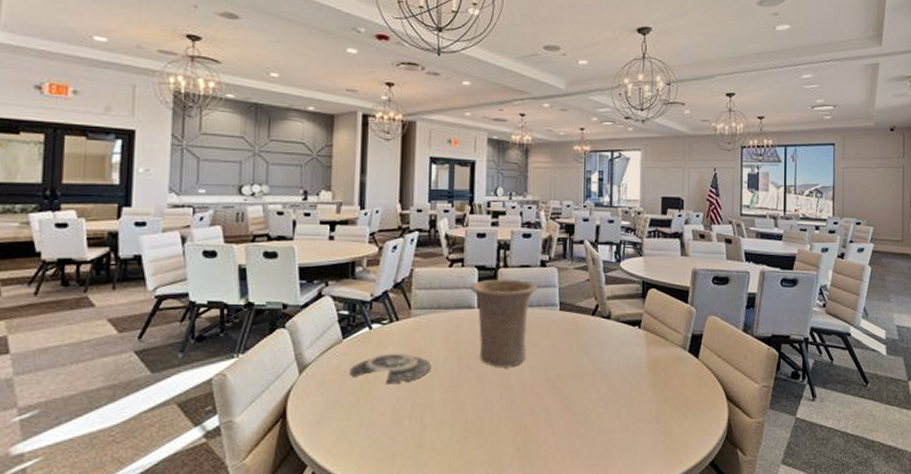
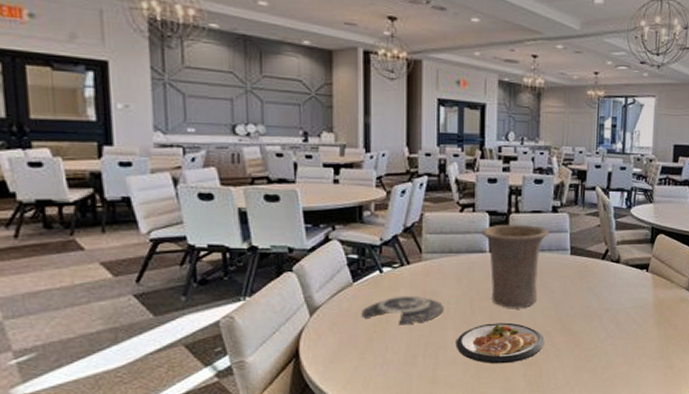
dish: none [442,382,534,428] -> present [456,322,545,364]

